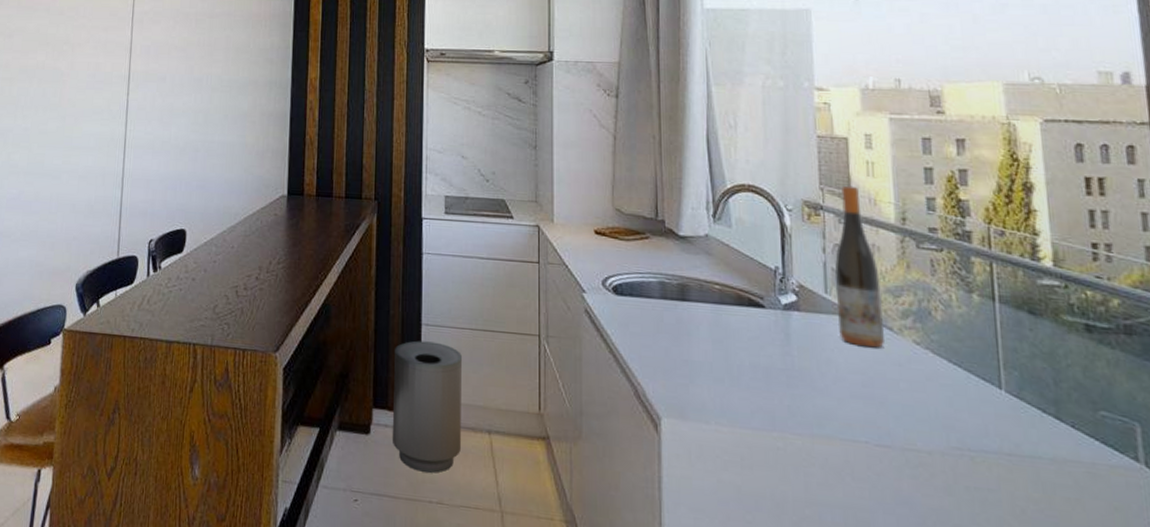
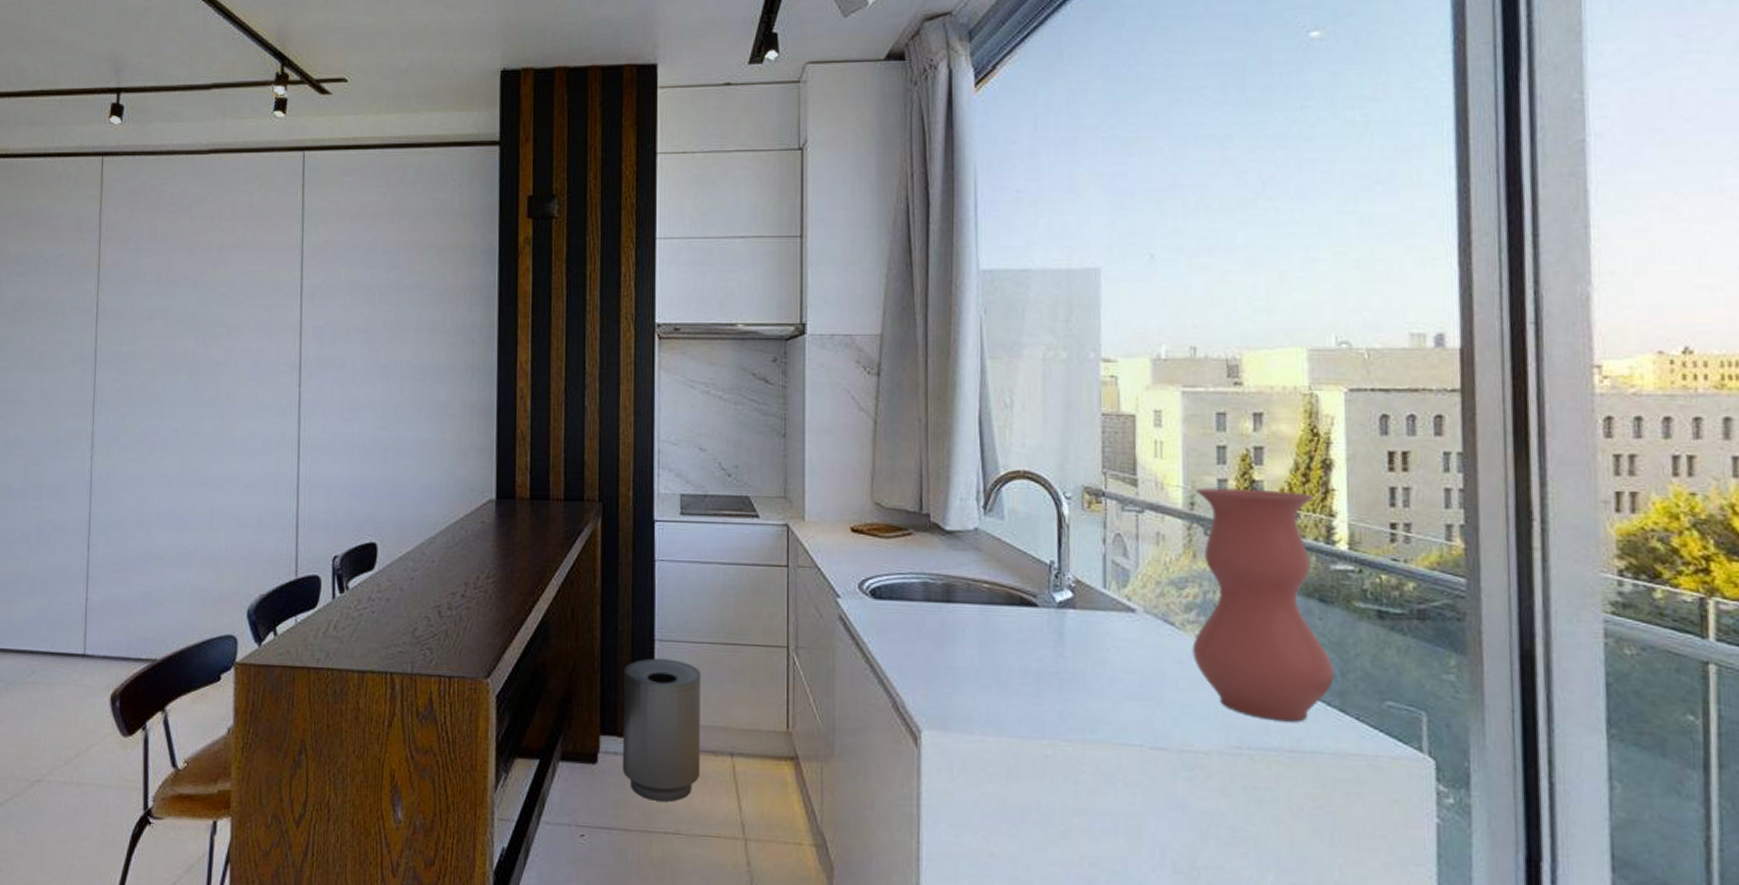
wine bottle: present [834,185,884,348] -> none [1114,468,1166,645]
vase: none [905,204,1048,426] -> present [1192,487,1334,721]

